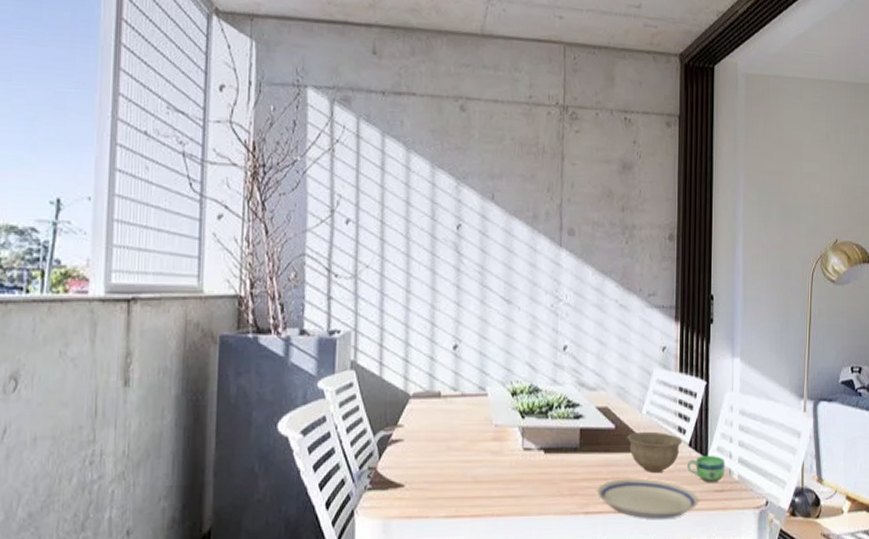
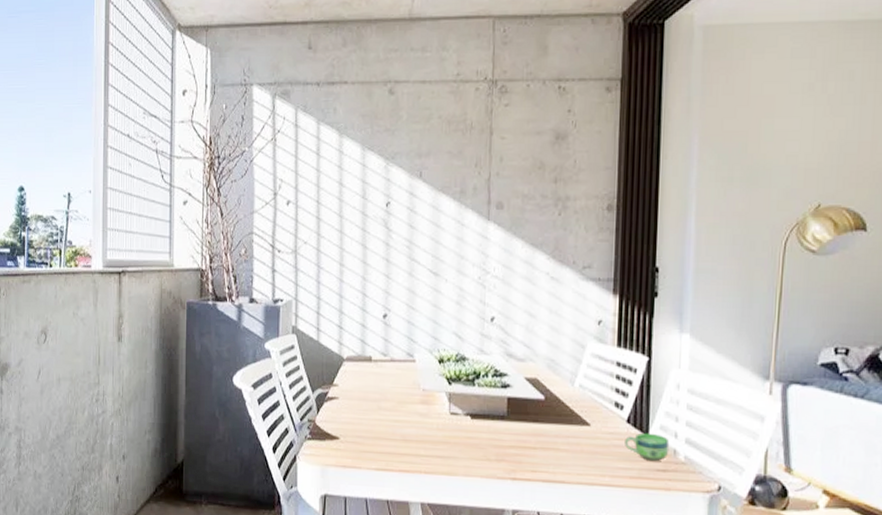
plate: present [598,478,700,519] -> none [526,449,638,493]
bowl: present [627,431,683,472] -> none [557,404,620,446]

